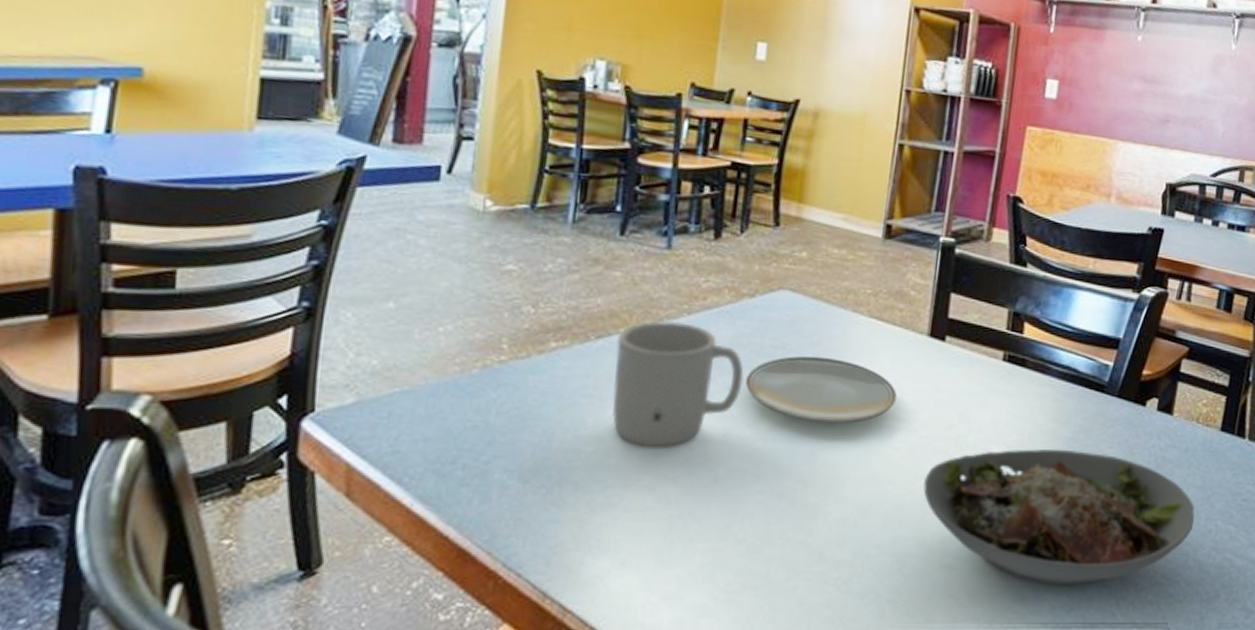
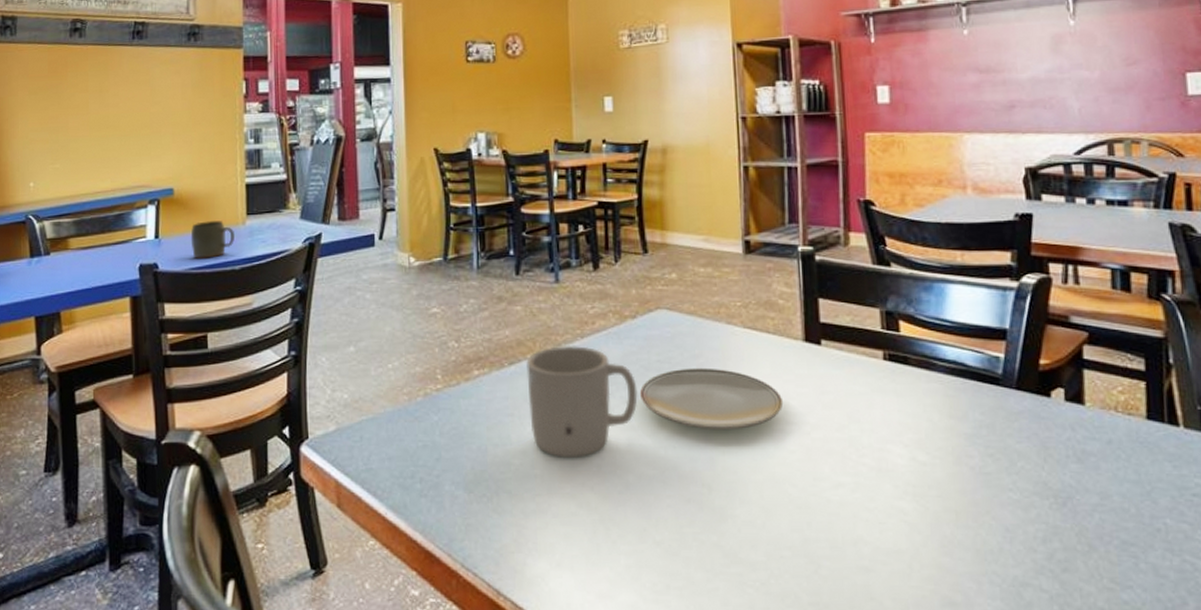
mug: none [163,119,235,170] -> present [190,221,234,258]
salad: present [922,448,1195,587] -> none [824,446,1137,592]

